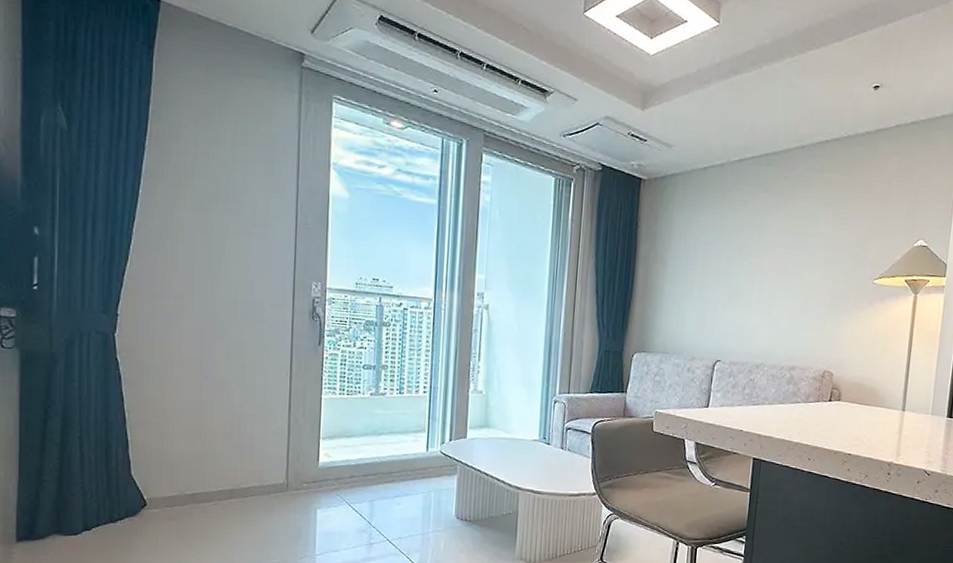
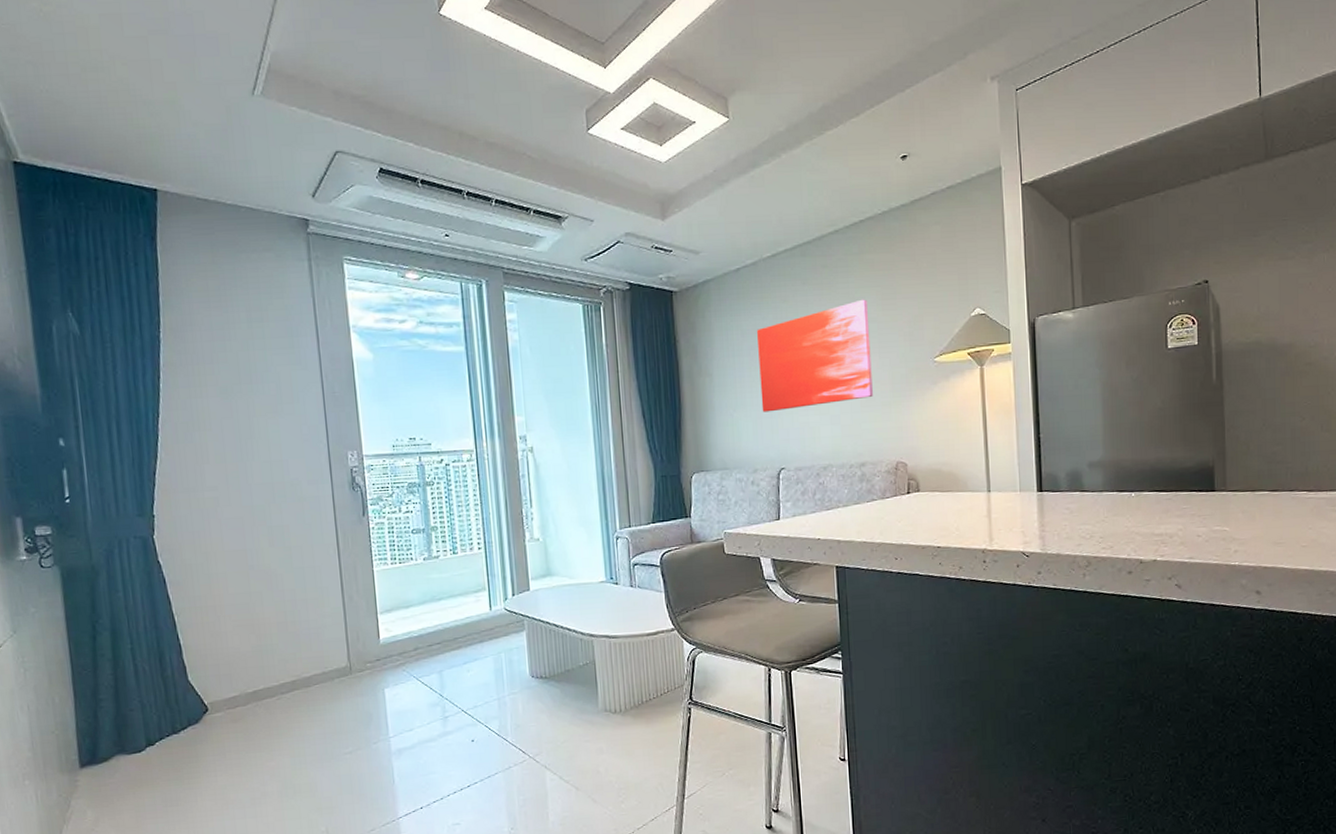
wall art: none [707,214,821,308] -> present [757,299,873,412]

